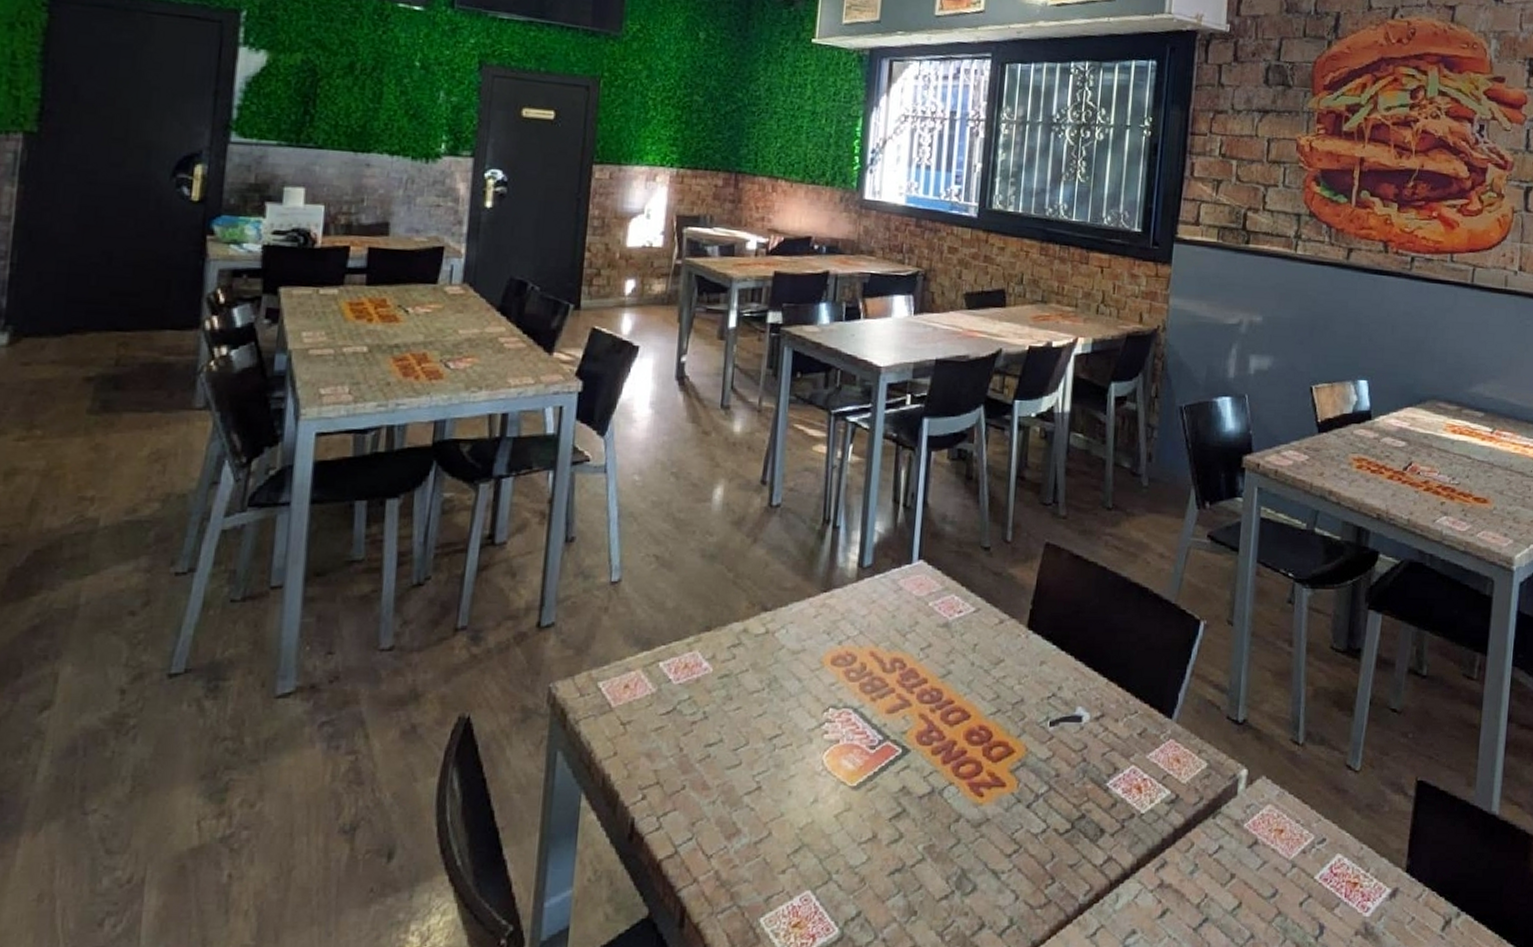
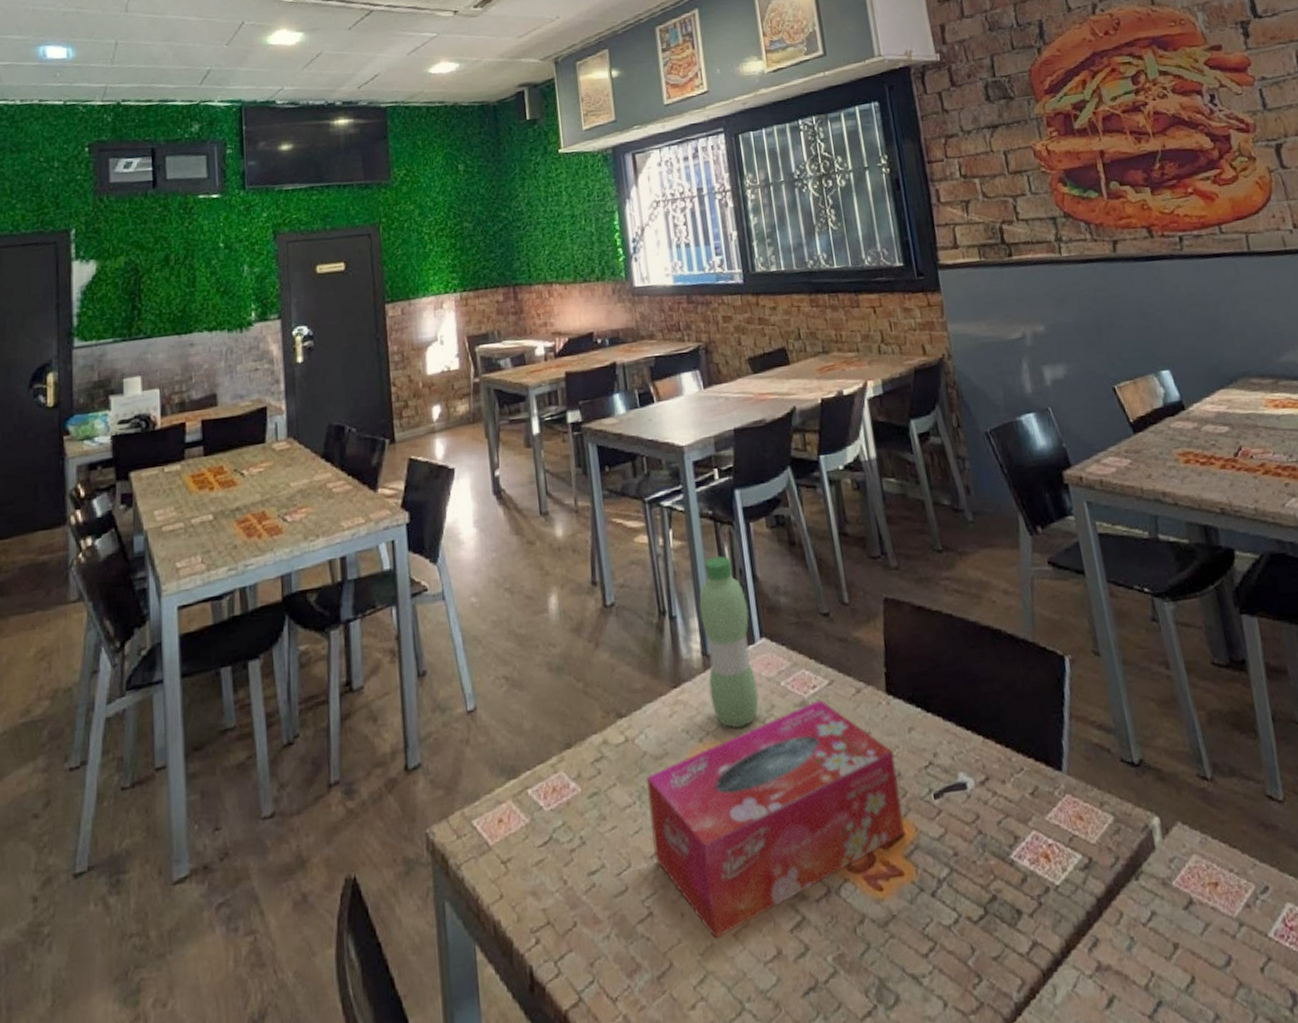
tissue box: none [773,624,1022,818] -> present [645,700,905,940]
water bottle: none [857,477,913,638] -> present [698,555,759,729]

